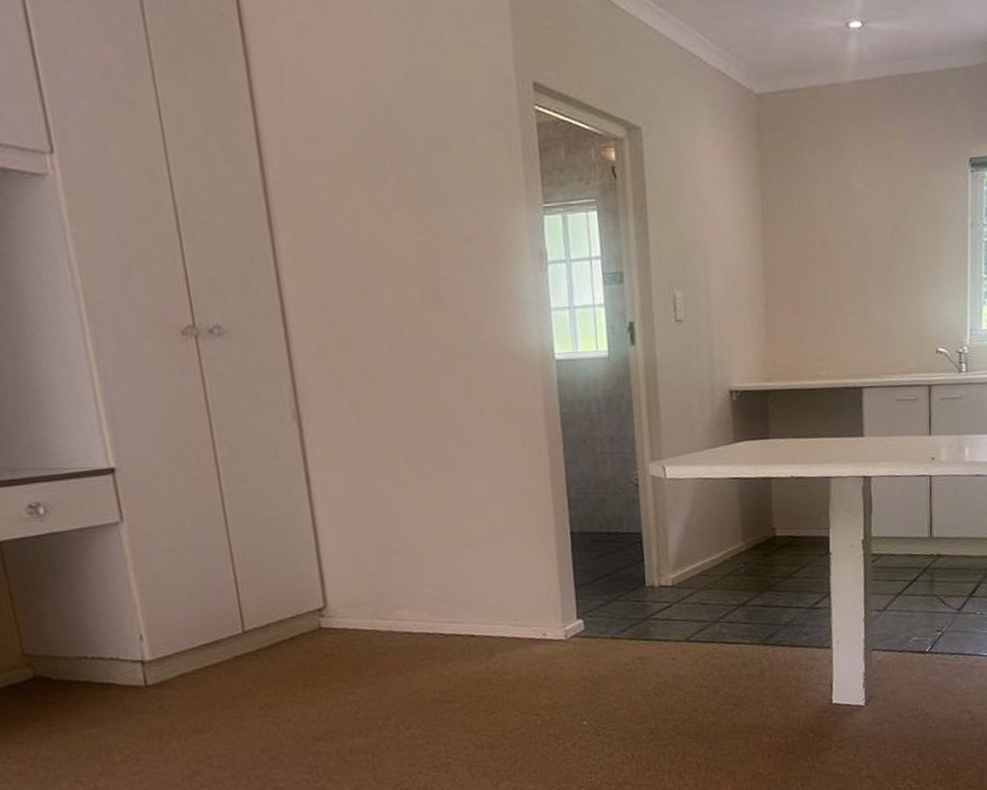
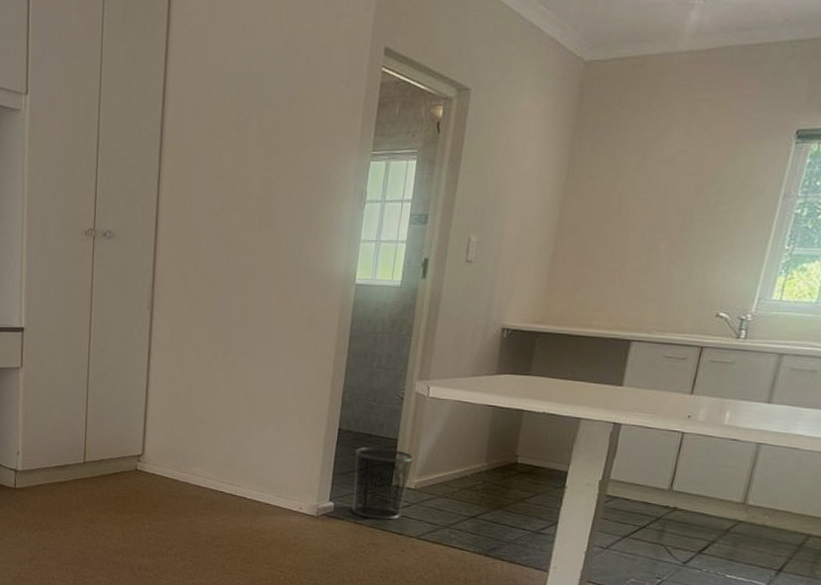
waste bin: none [595,544,664,630] -> present [352,447,414,520]

